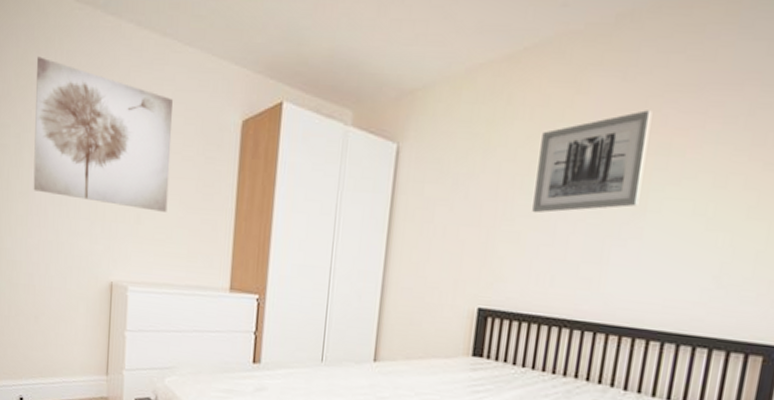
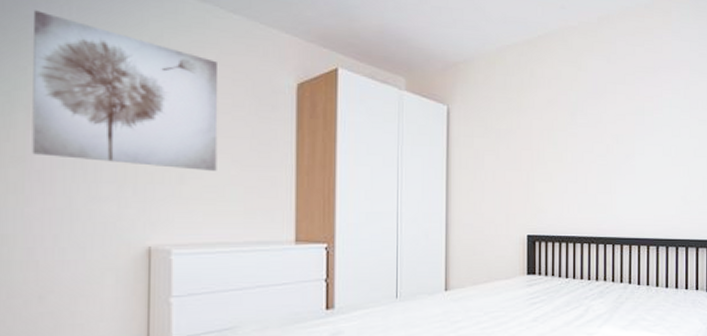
wall art: present [532,110,653,213] -> none [559,84,629,158]

